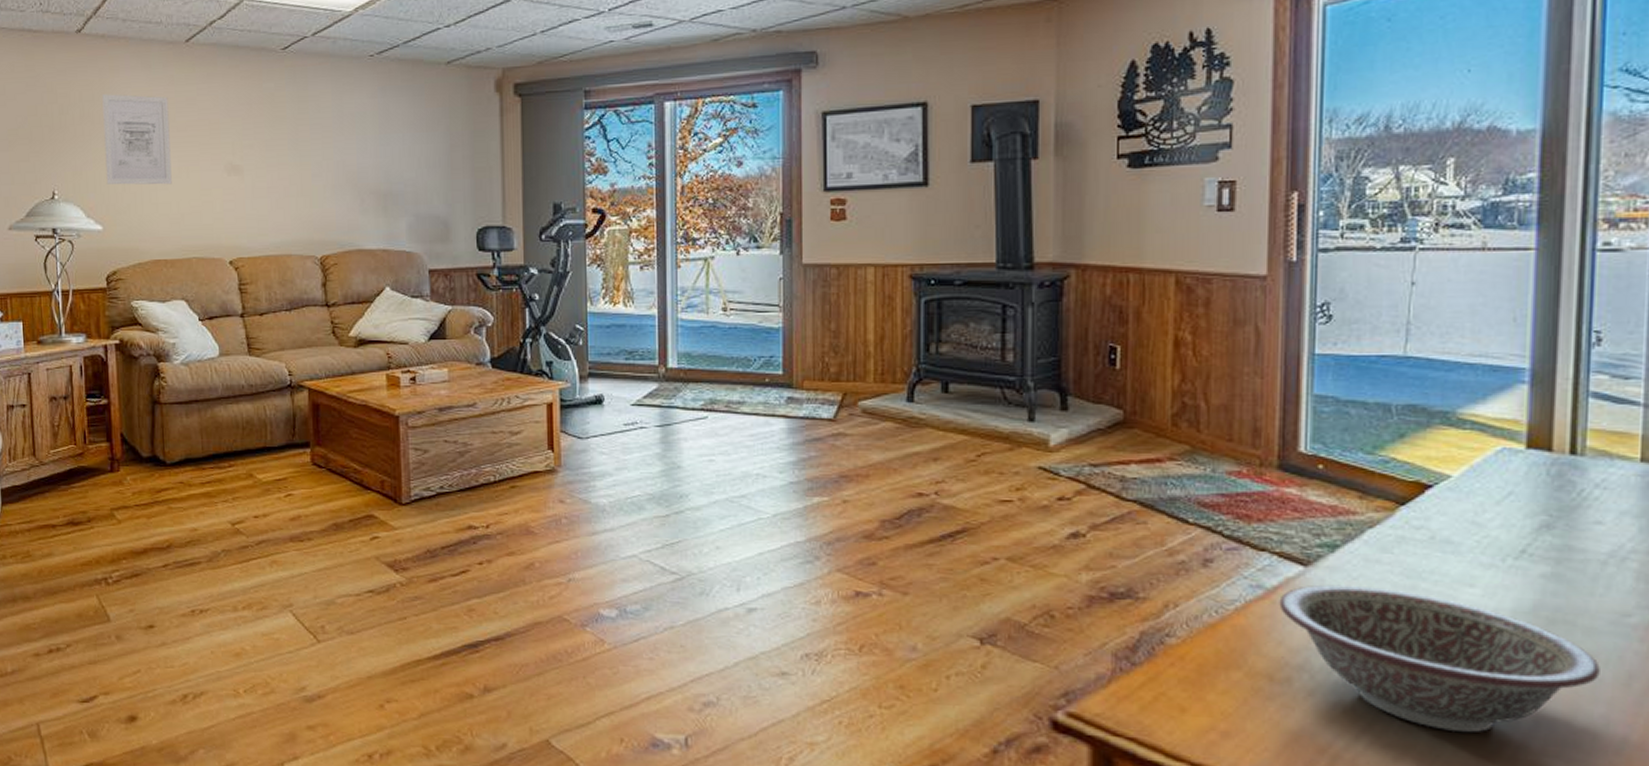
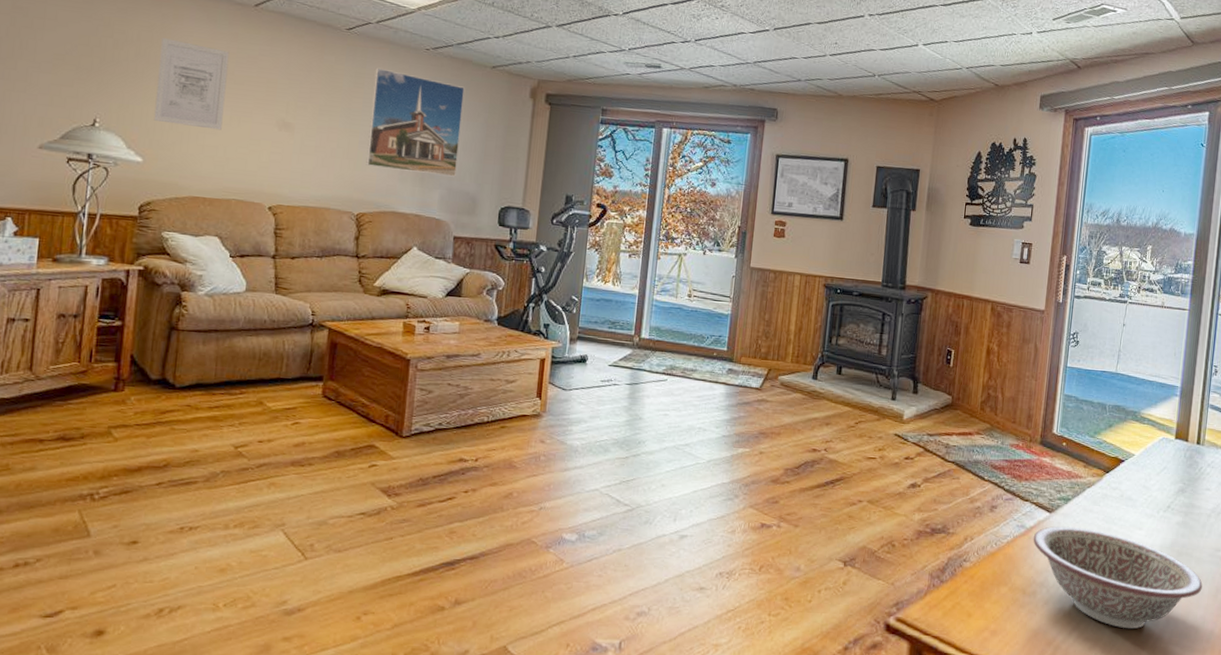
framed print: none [318,86,422,202] -> present [366,67,465,177]

